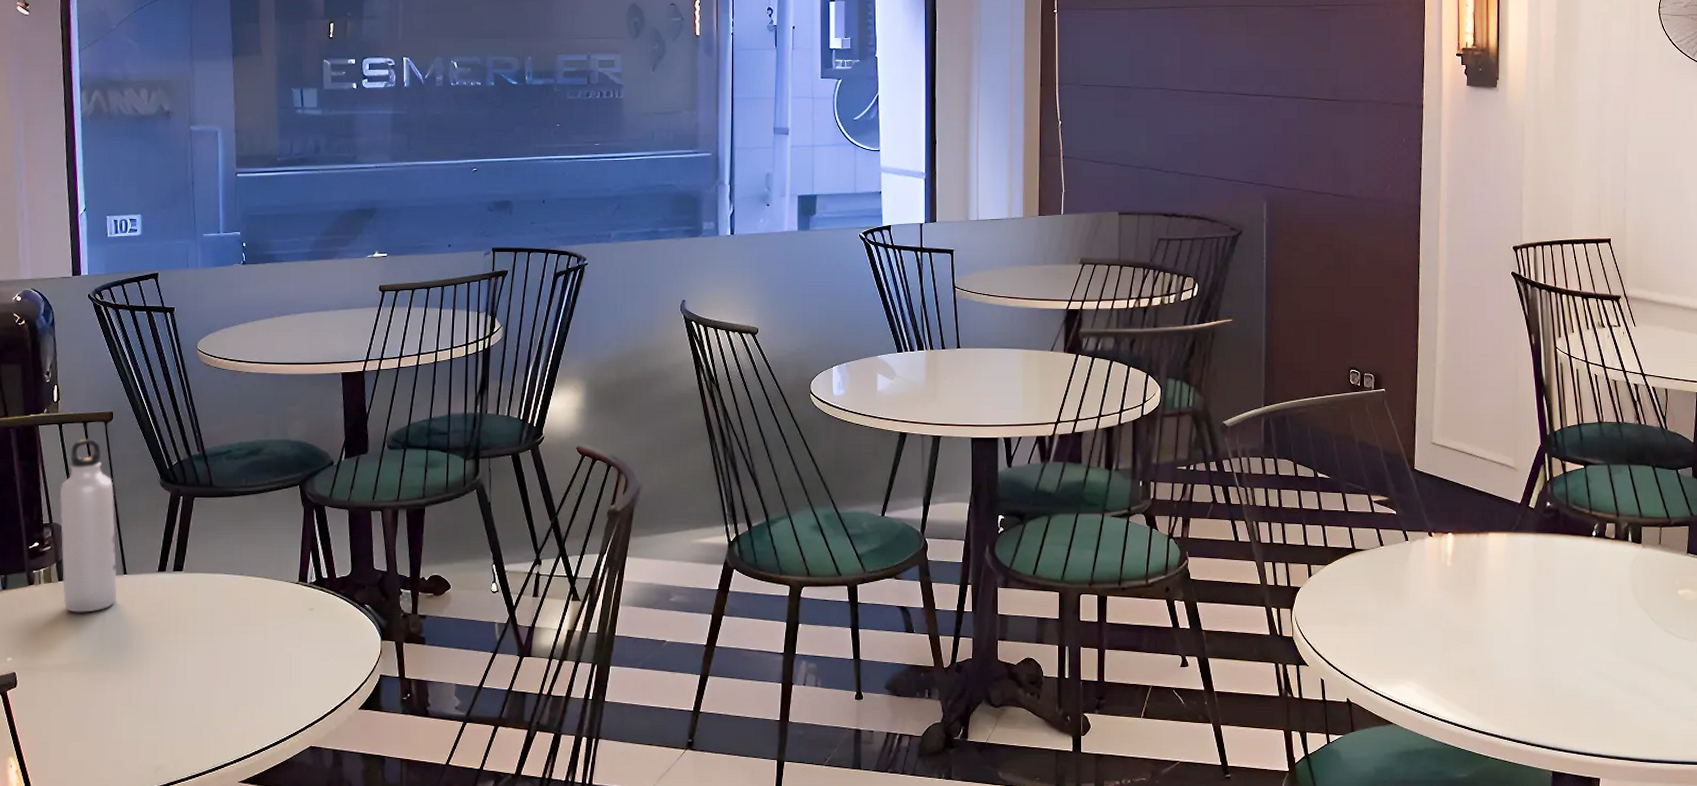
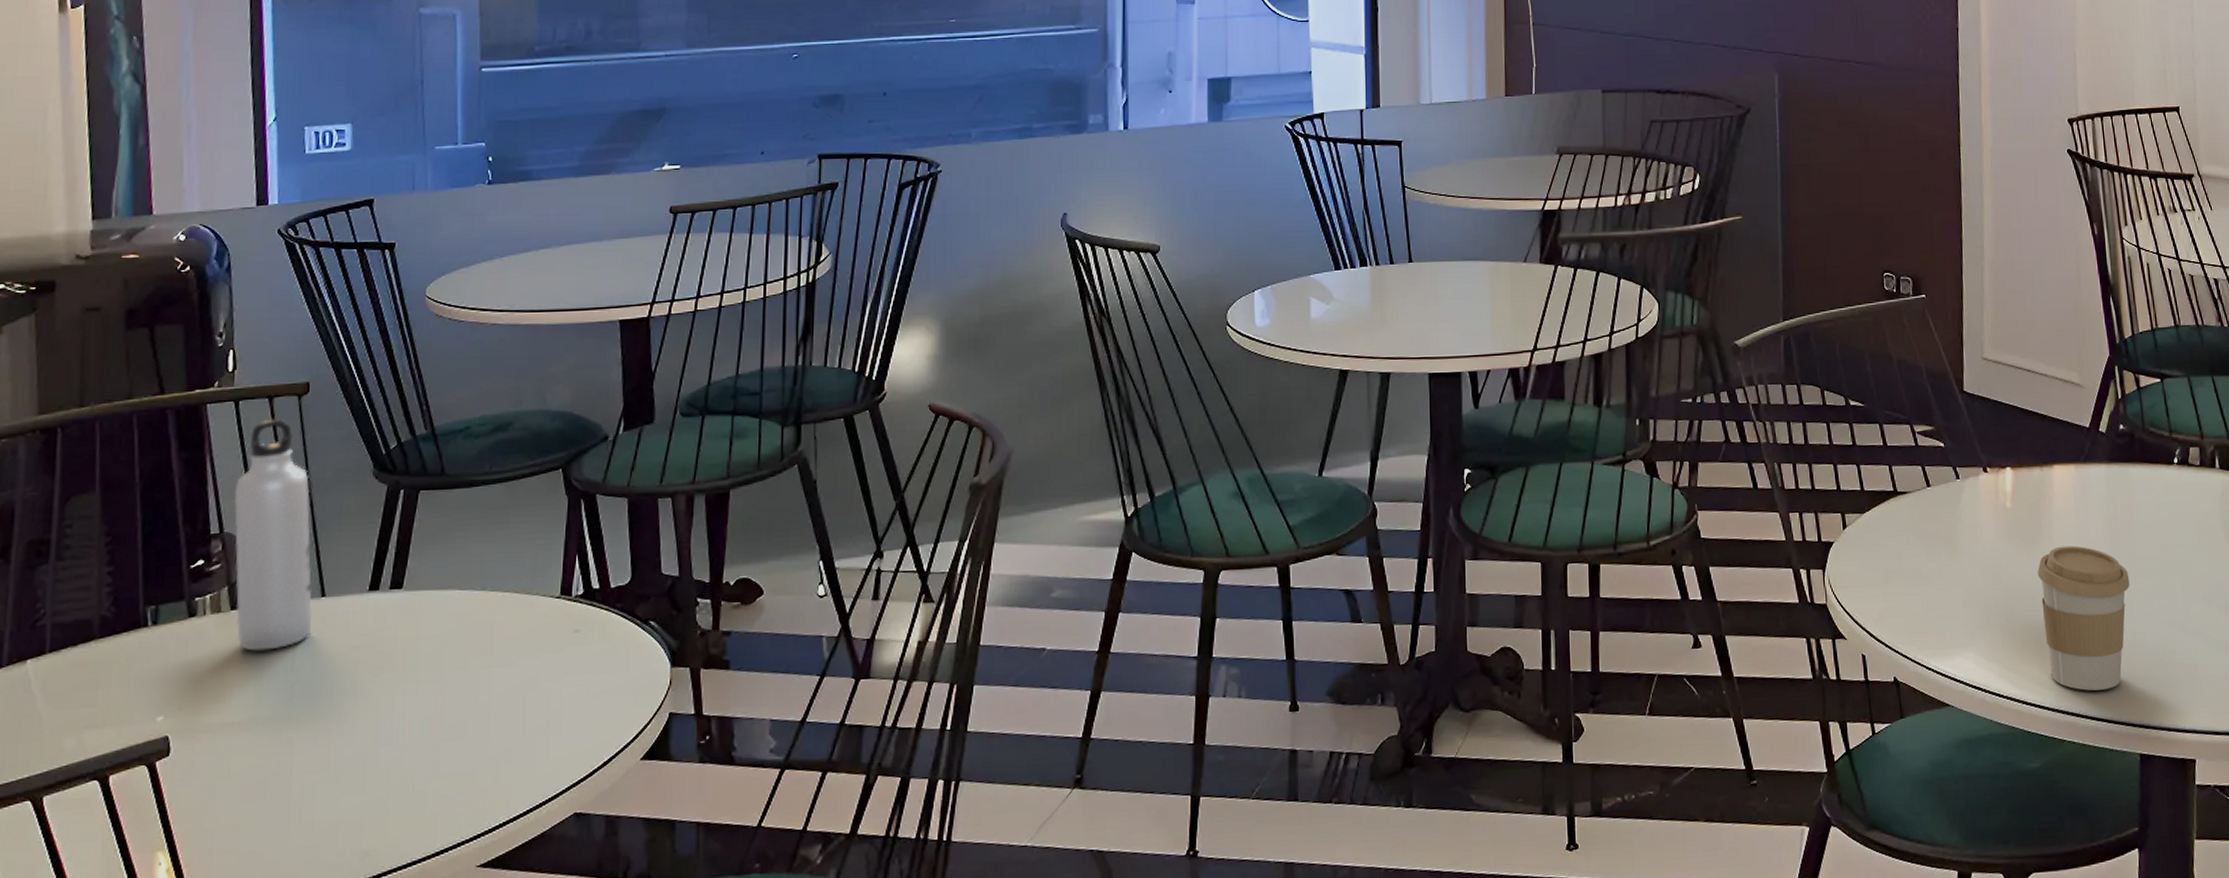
coffee cup: none [1471,599,1550,718] -> present [2037,545,2130,691]

